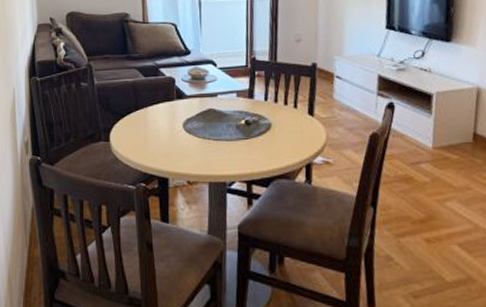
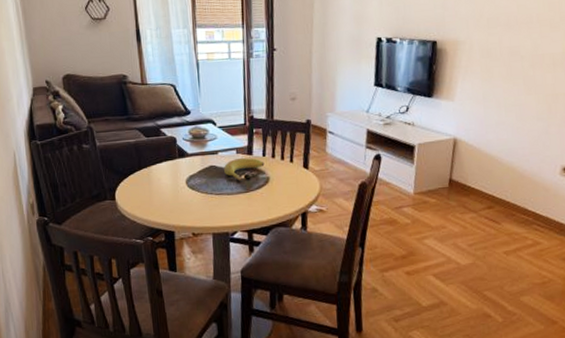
banana: none [223,102,267,126] -> present [224,158,265,181]

